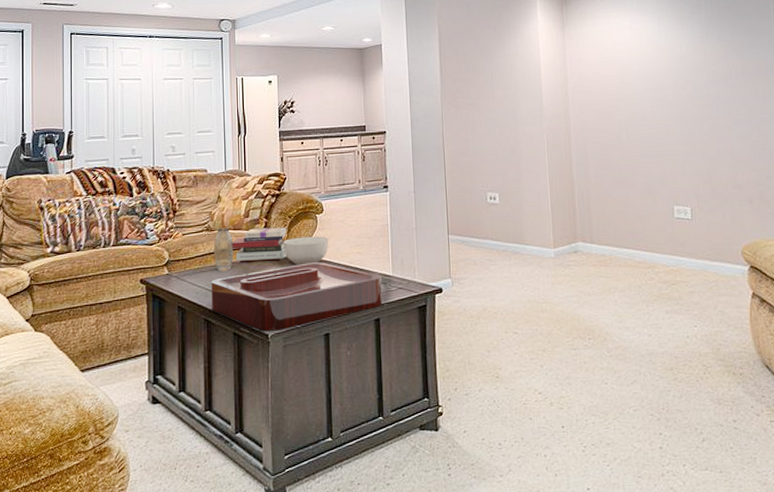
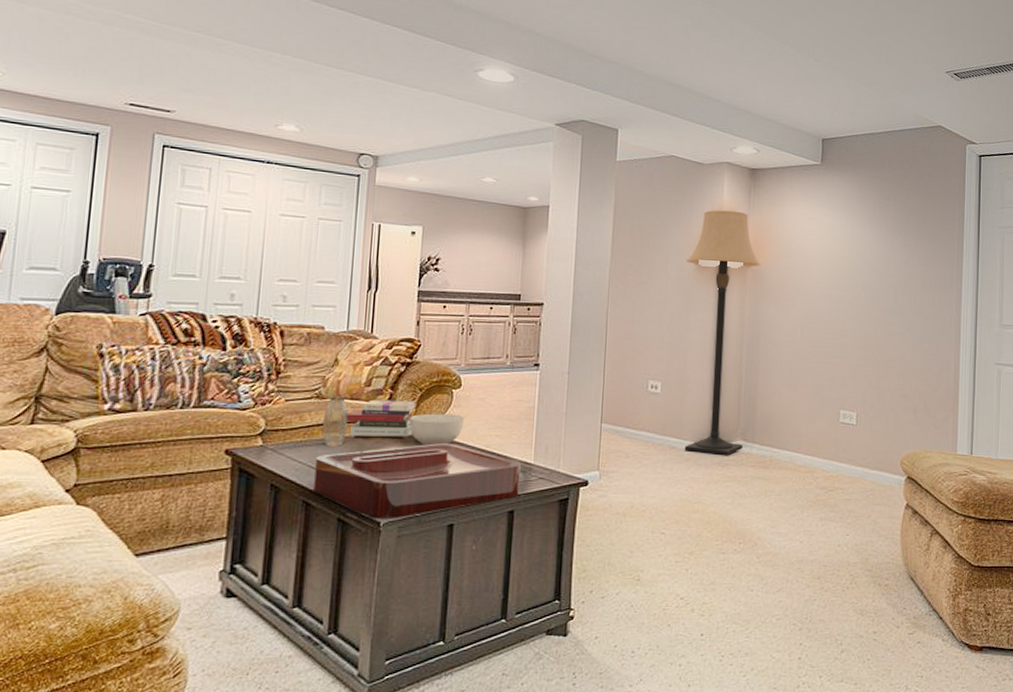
lamp: none [509,28,583,258] -> present [684,210,761,456]

